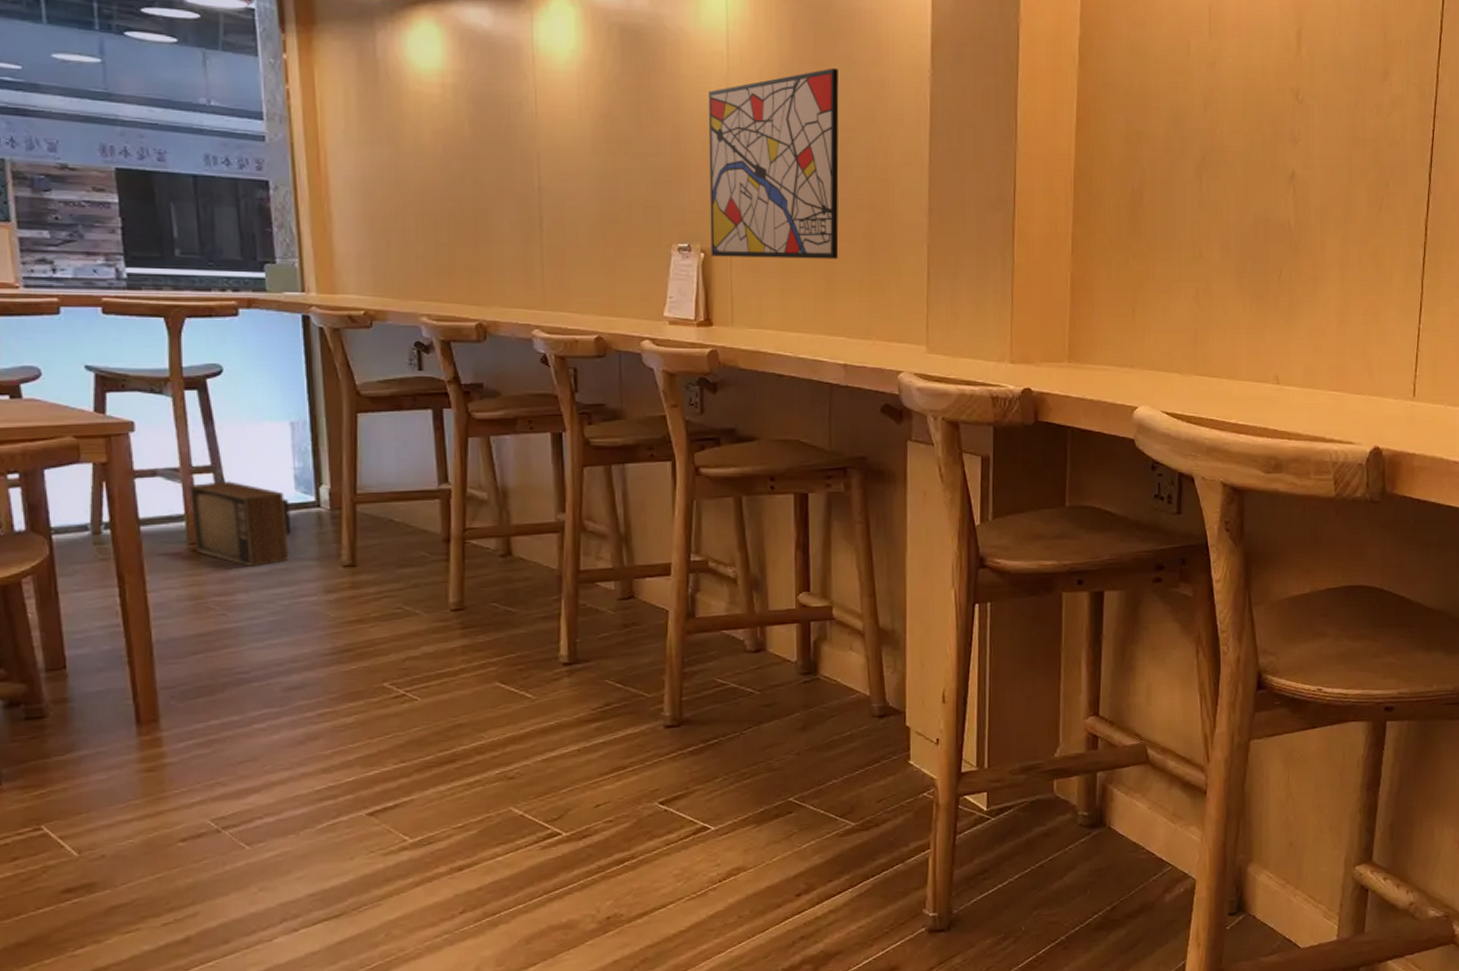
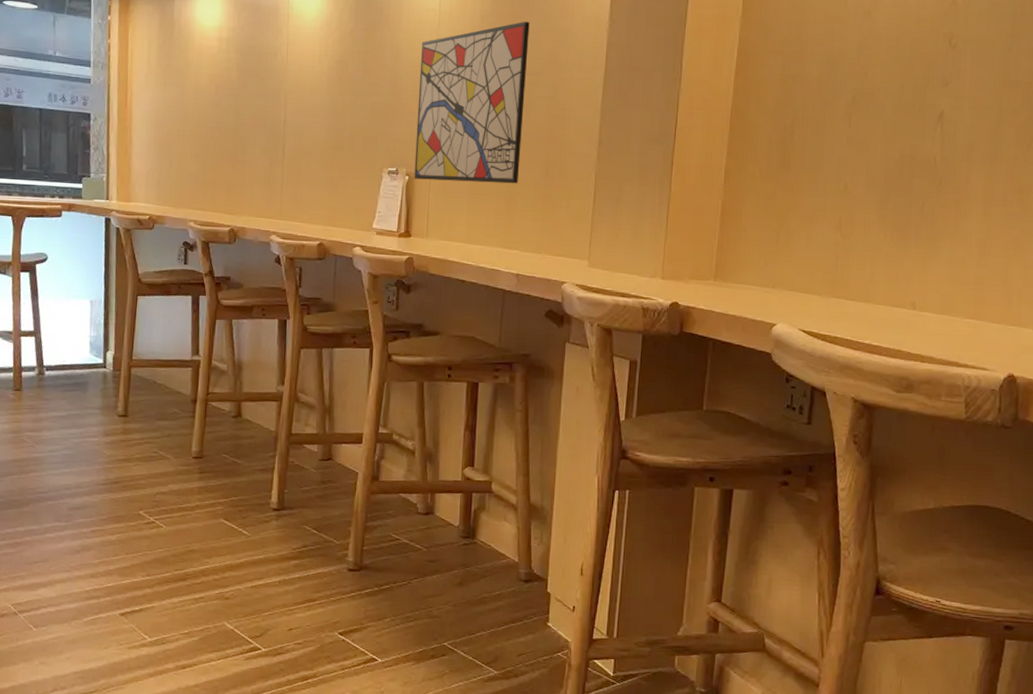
speaker: present [189,481,292,566] -> none [18,343,85,411]

